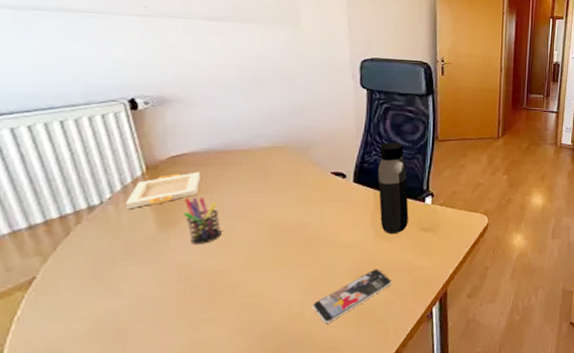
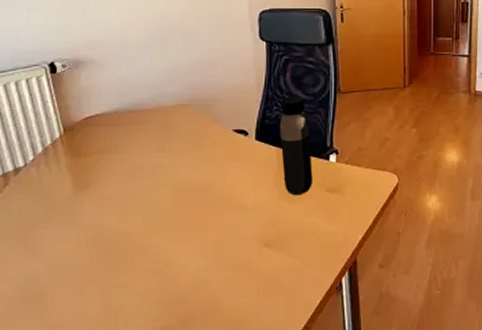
picture frame: present [125,172,201,210] -> none [45,132,112,171]
pen holder: present [182,197,222,244] -> none [95,158,131,206]
smartphone: present [312,269,392,324] -> none [218,233,298,293]

